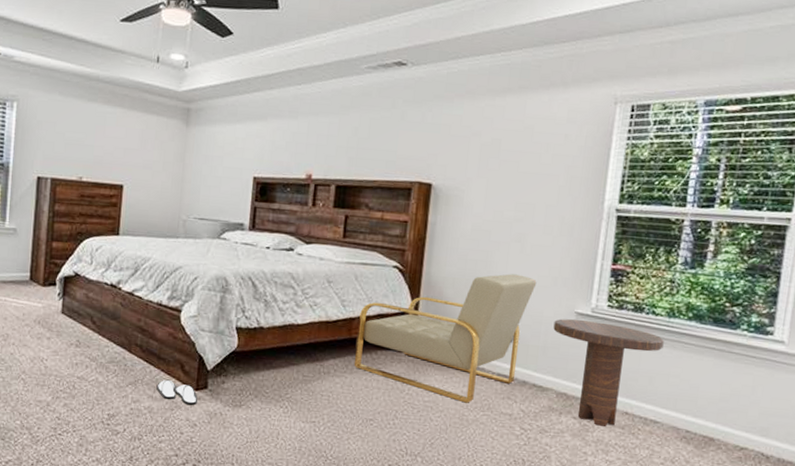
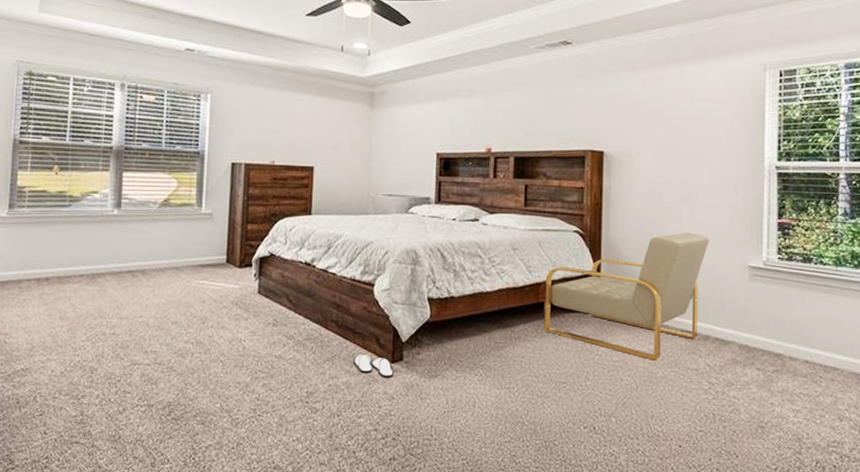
side table: present [553,318,664,426] -> none [729,273,834,376]

